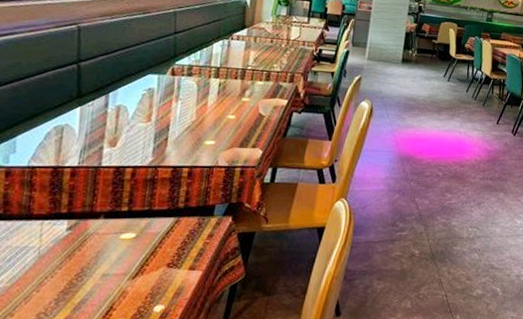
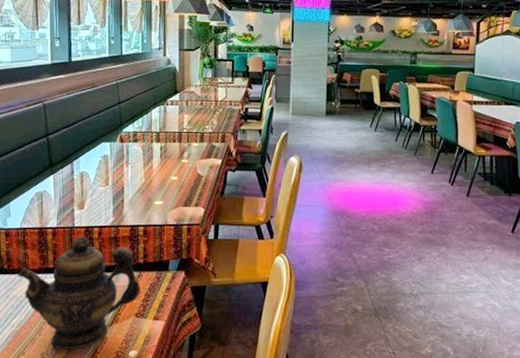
teapot: none [16,176,177,308] -> present [17,235,140,350]

